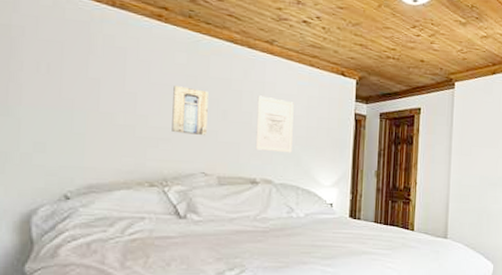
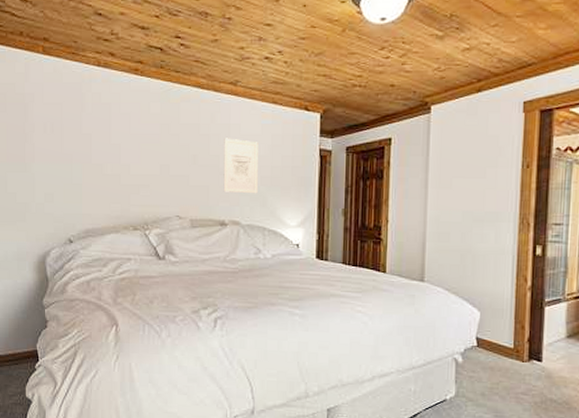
wall art: present [172,86,209,136] -> none [150,135,180,181]

